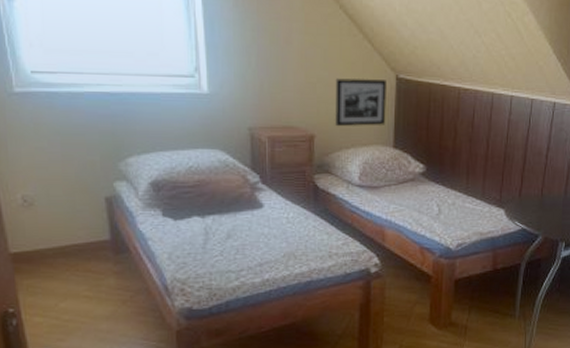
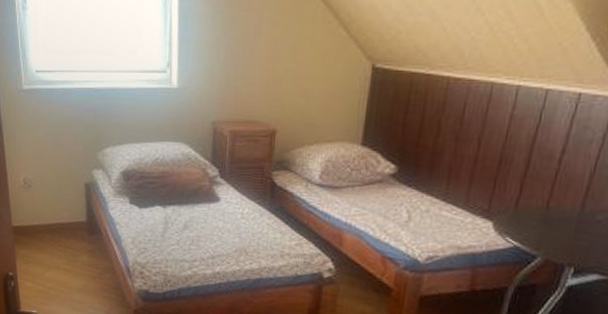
picture frame: present [335,78,386,127] -> none [299,70,360,122]

